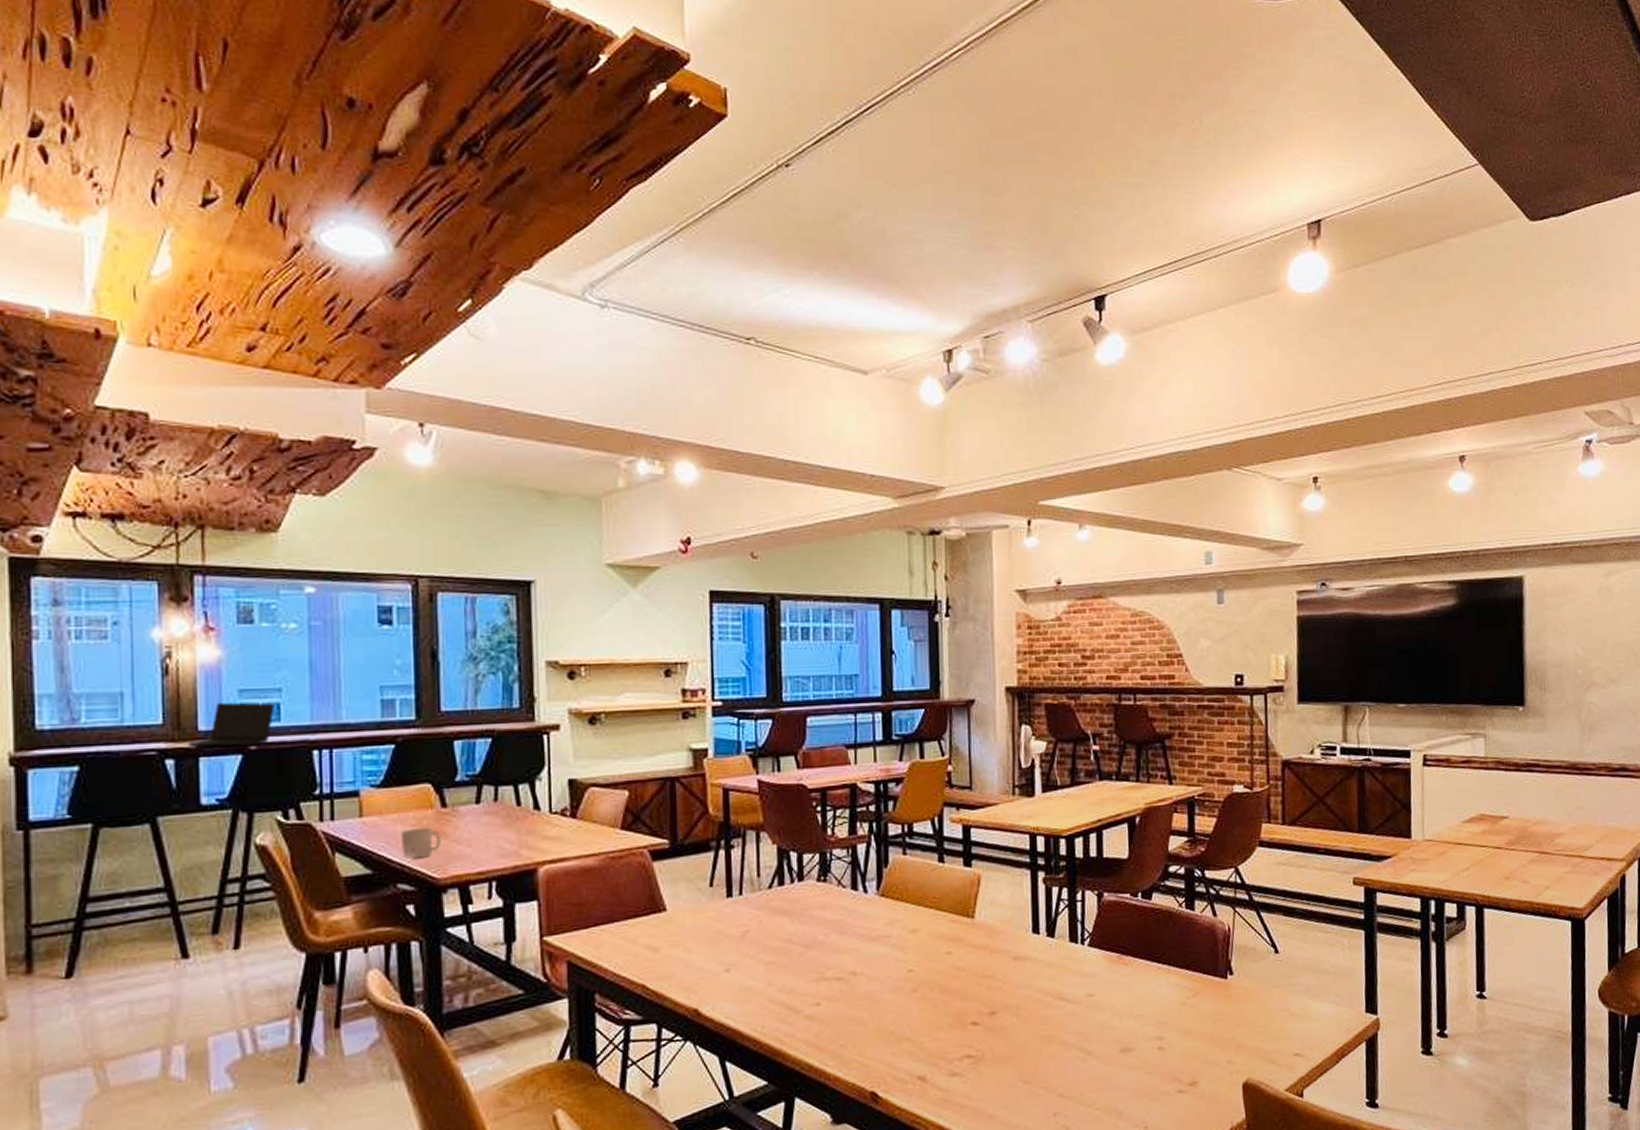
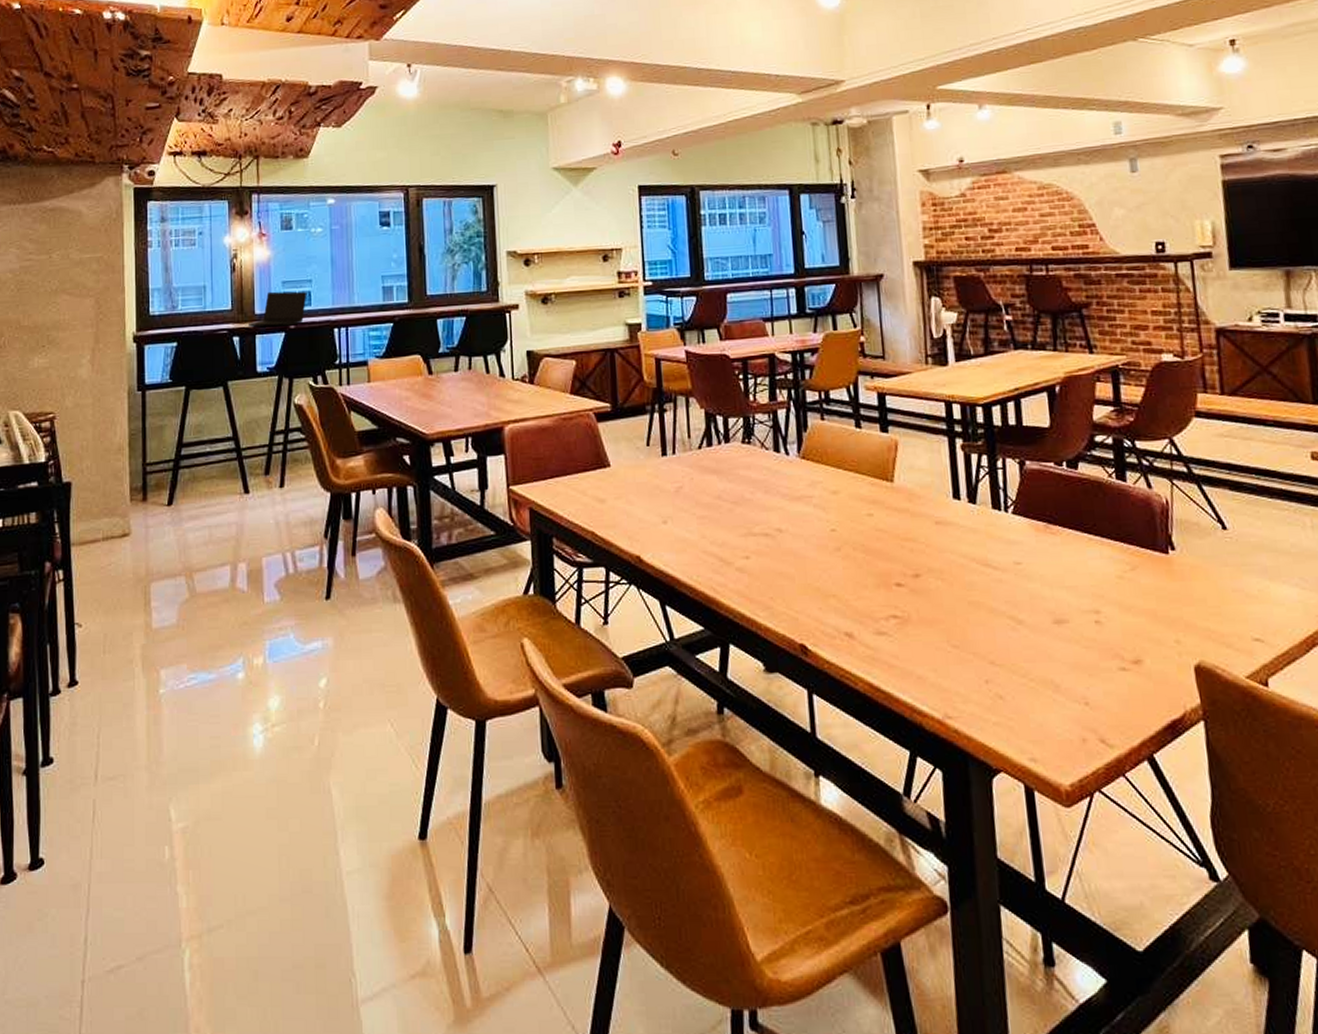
mug: present [402,827,441,859] -> none [399,391,428,417]

